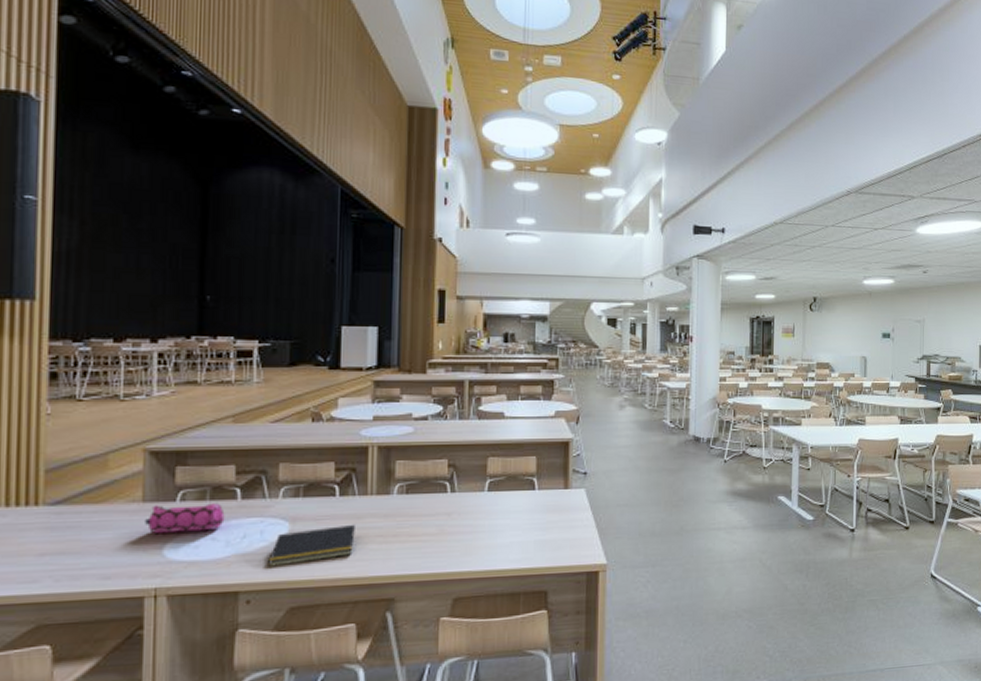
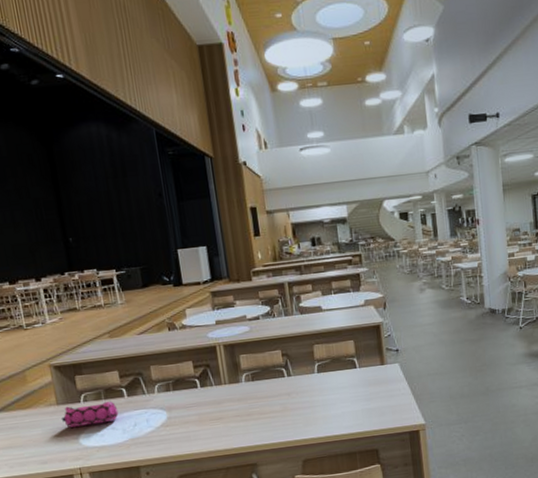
notepad: present [268,524,355,567] -> none [156,408,219,446]

